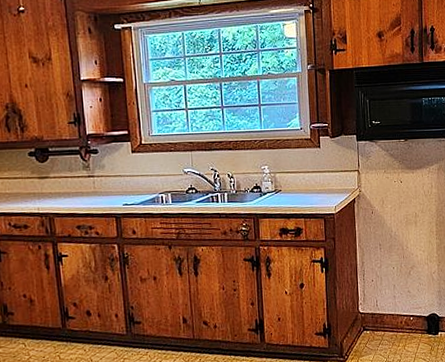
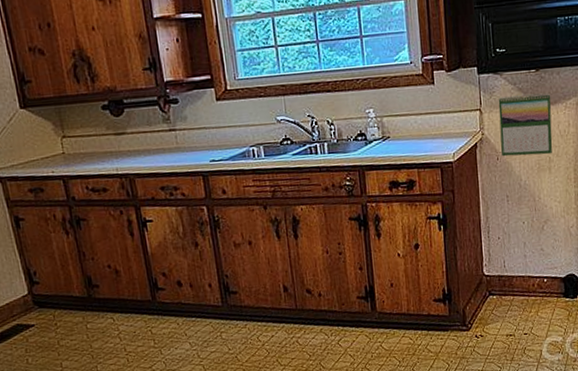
calendar: none [373,159,418,211] -> present [498,92,553,157]

